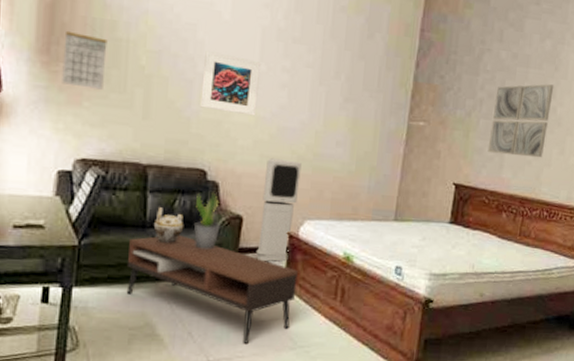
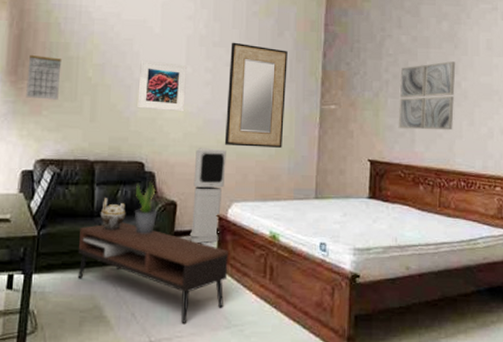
home mirror: none [299,40,377,164] -> present [224,42,288,148]

